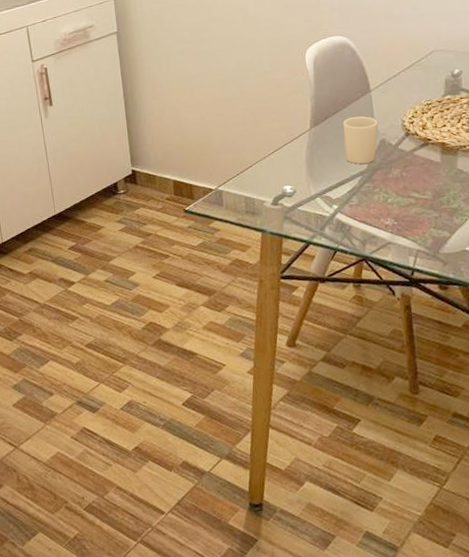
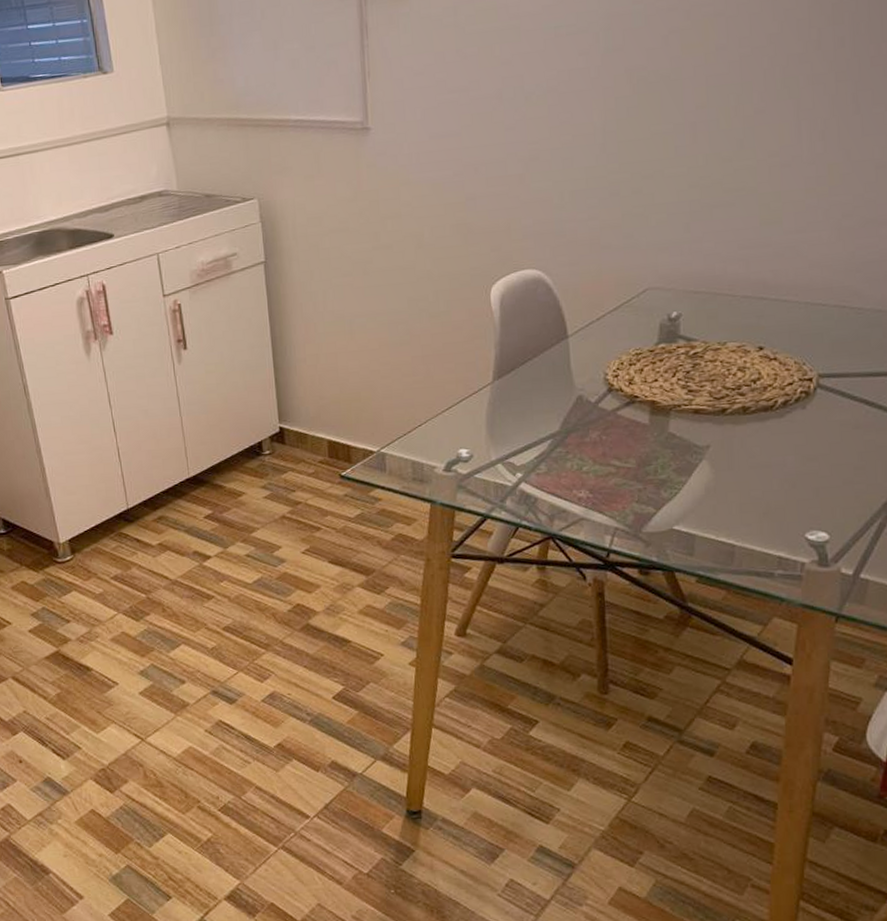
mug: present [343,116,378,164] -> none [532,367,575,425]

